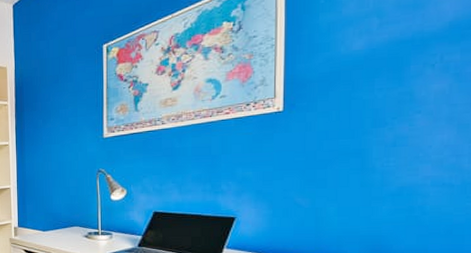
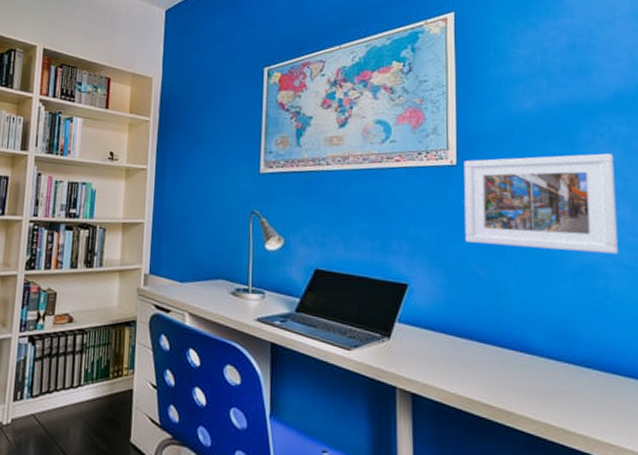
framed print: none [289,83,443,178] -> present [464,153,619,255]

